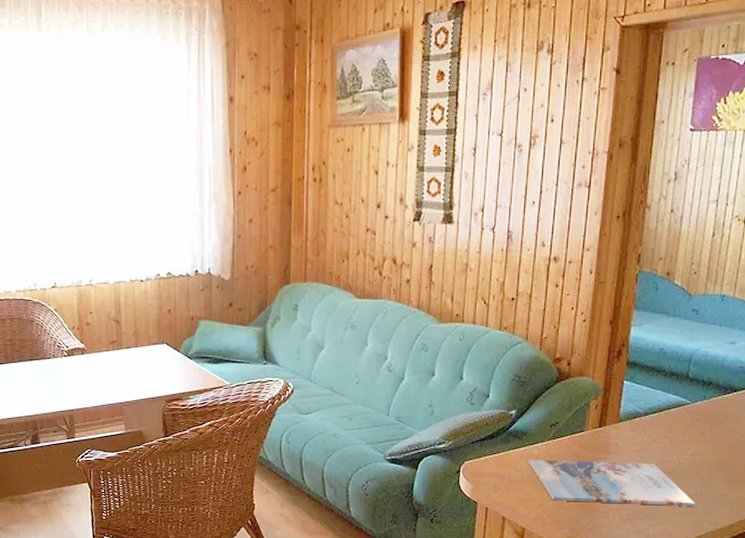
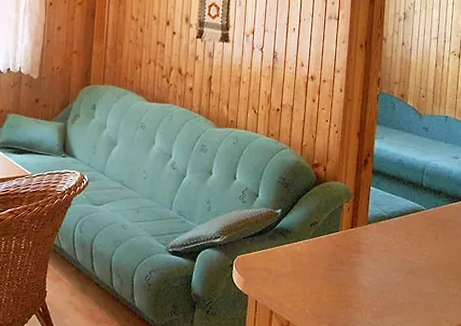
magazine: present [529,459,695,506] -> none [293,256,434,304]

